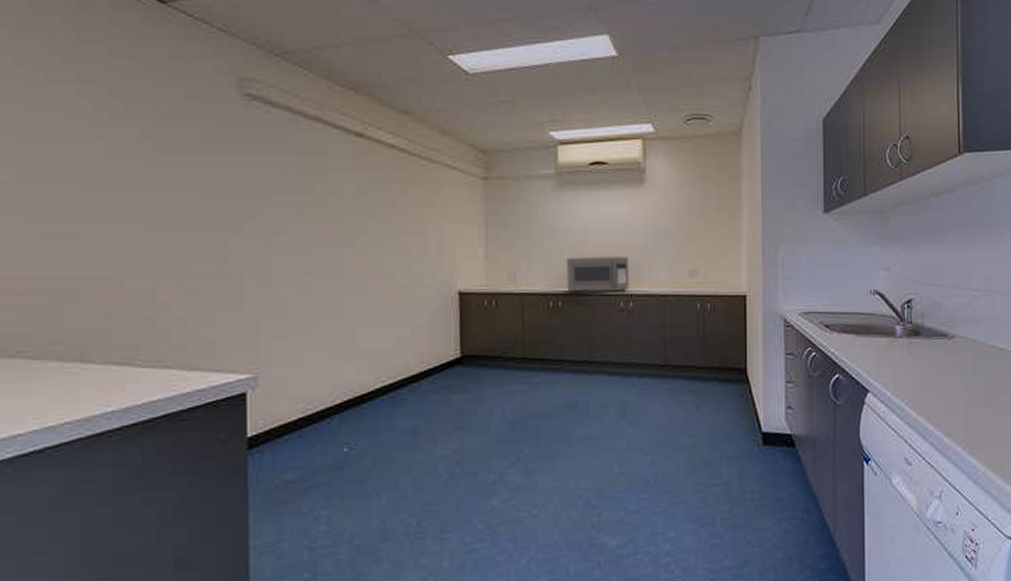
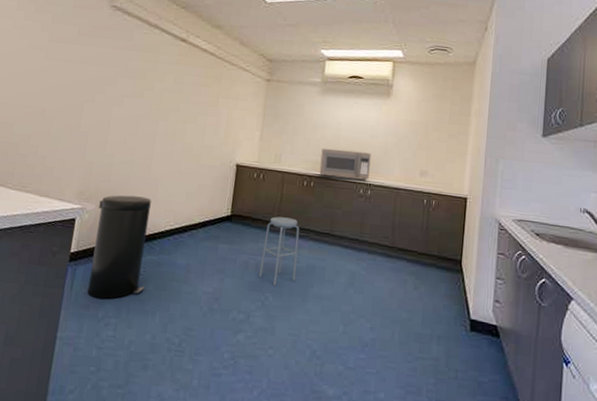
pedal bin: none [277,351,361,490] -> present [87,195,151,300]
stool: none [507,349,554,435] -> present [258,216,300,286]

